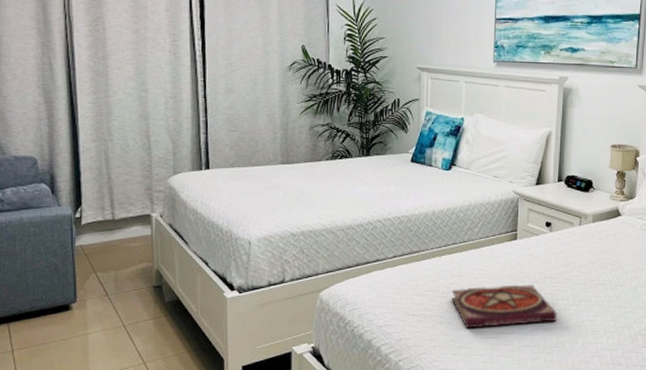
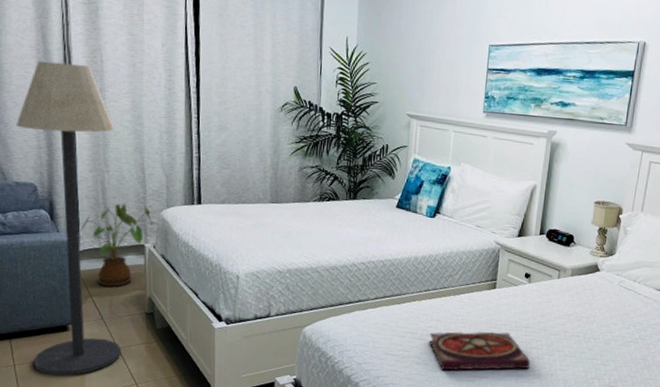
floor lamp: none [15,31,128,359] -> present [16,60,122,376]
house plant: none [83,173,159,260] -> present [80,203,153,287]

